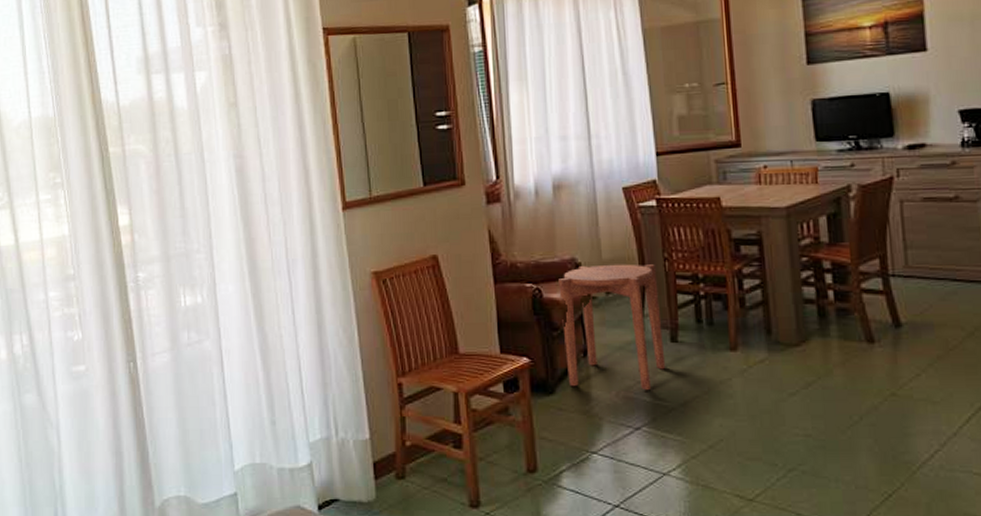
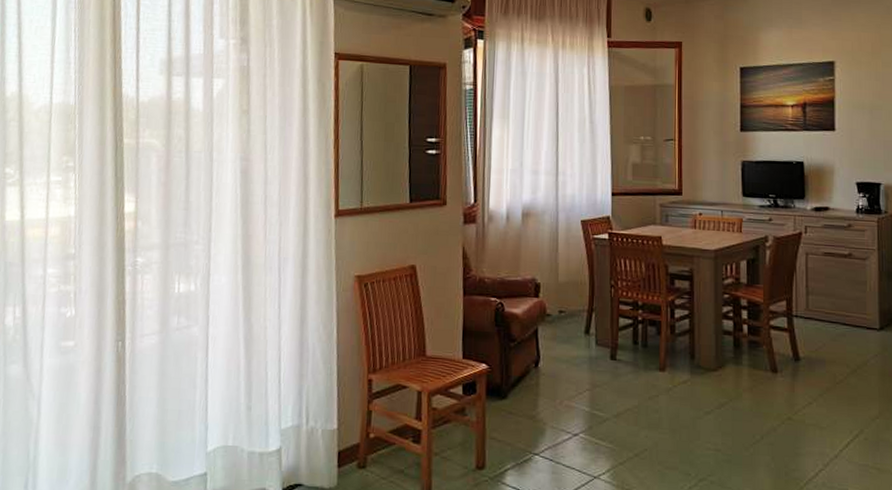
side table: present [558,264,666,390] -> none [519,286,605,400]

